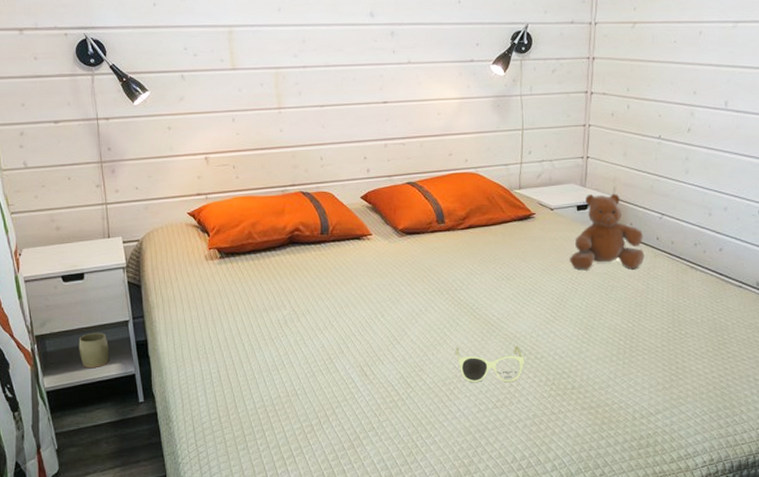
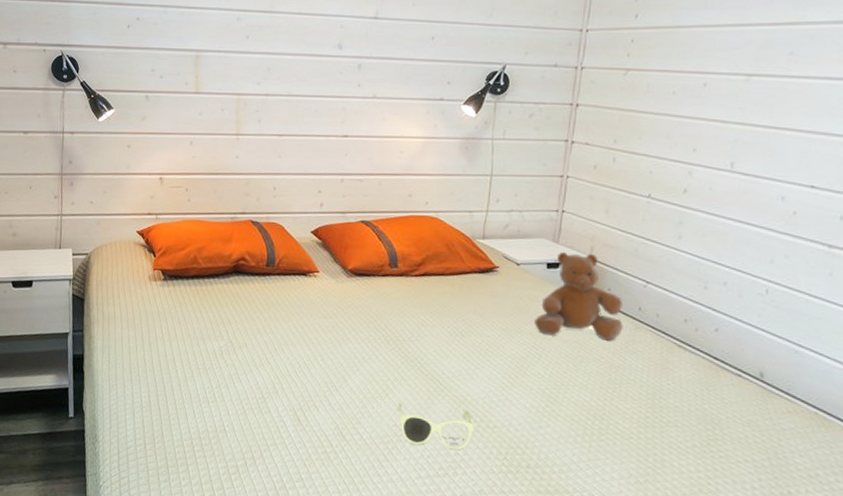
mug: present [78,332,109,368] -> none [18,340,47,376]

